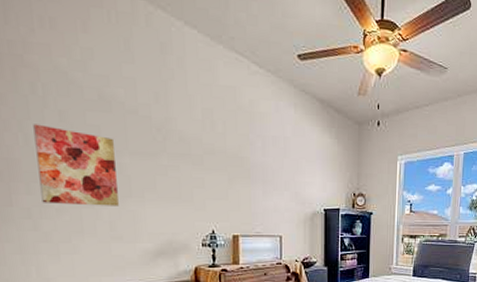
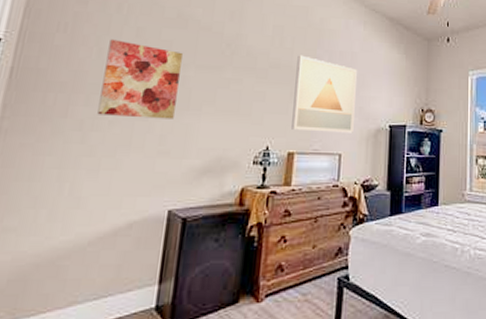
wall art: none [231,140,291,217] -> present [291,55,357,133]

